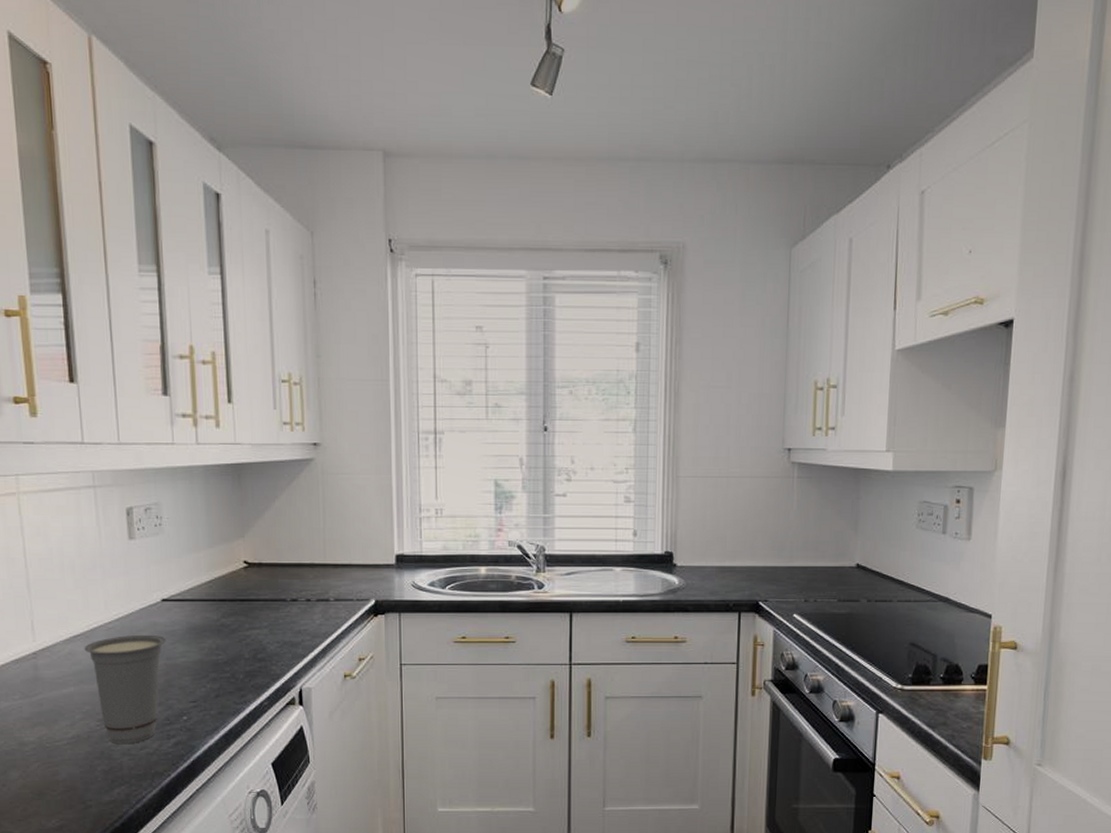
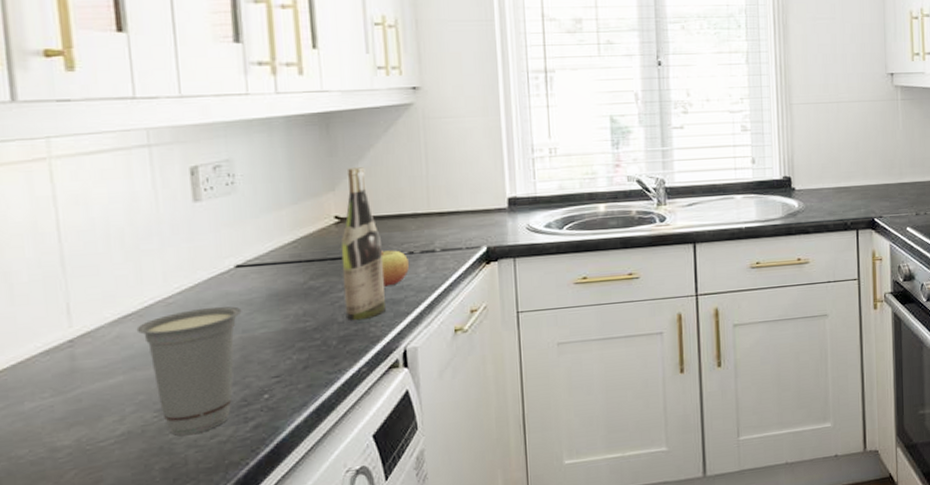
wine bottle: none [248,517,285,659] -> present [340,167,386,321]
apple: none [281,596,306,630] -> present [380,250,409,287]

